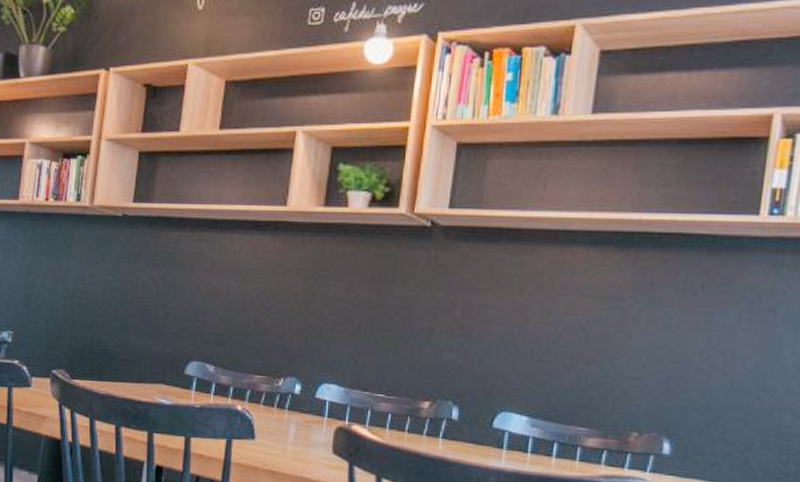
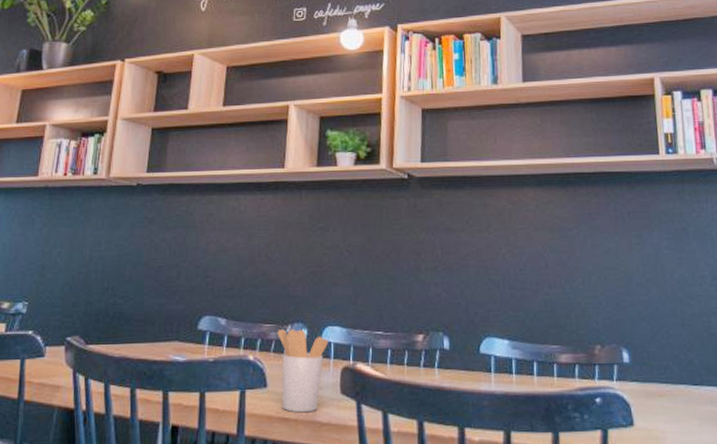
utensil holder: none [269,382,324,469] -> present [277,329,329,413]

